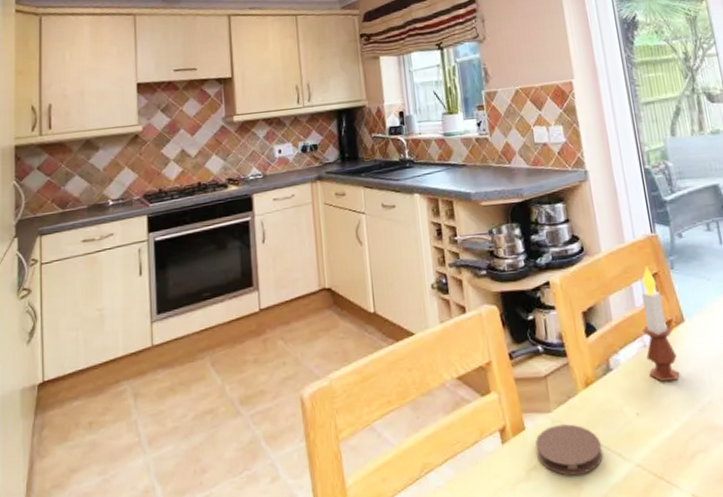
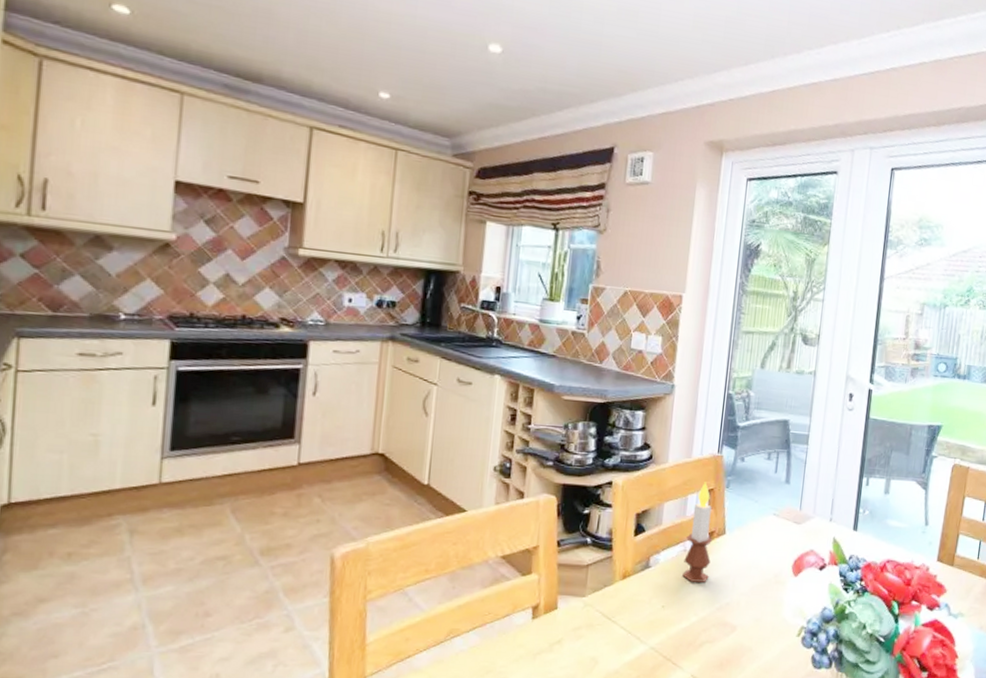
coaster: present [535,424,603,476] -> none [563,608,624,652]

